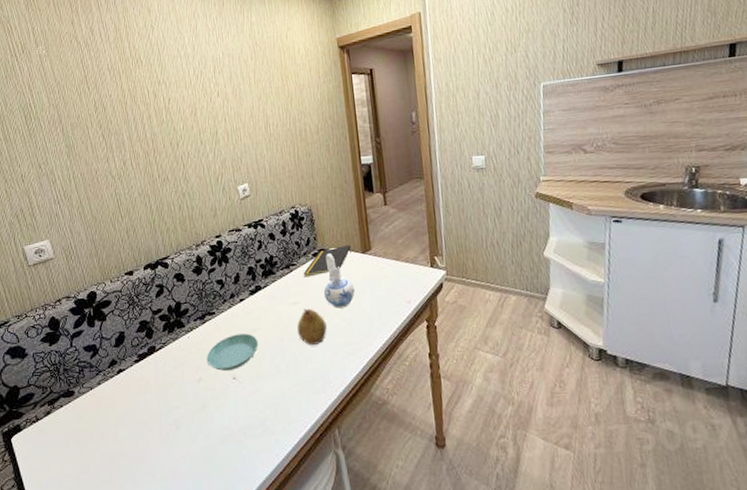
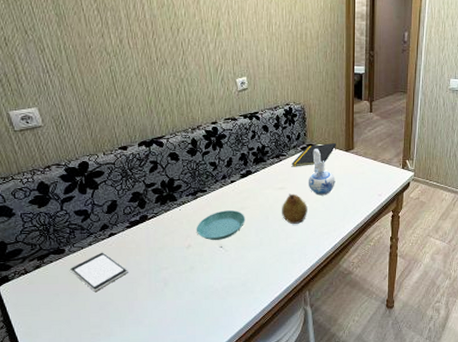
smartphone: none [79,392,138,440] -> present [69,252,128,292]

